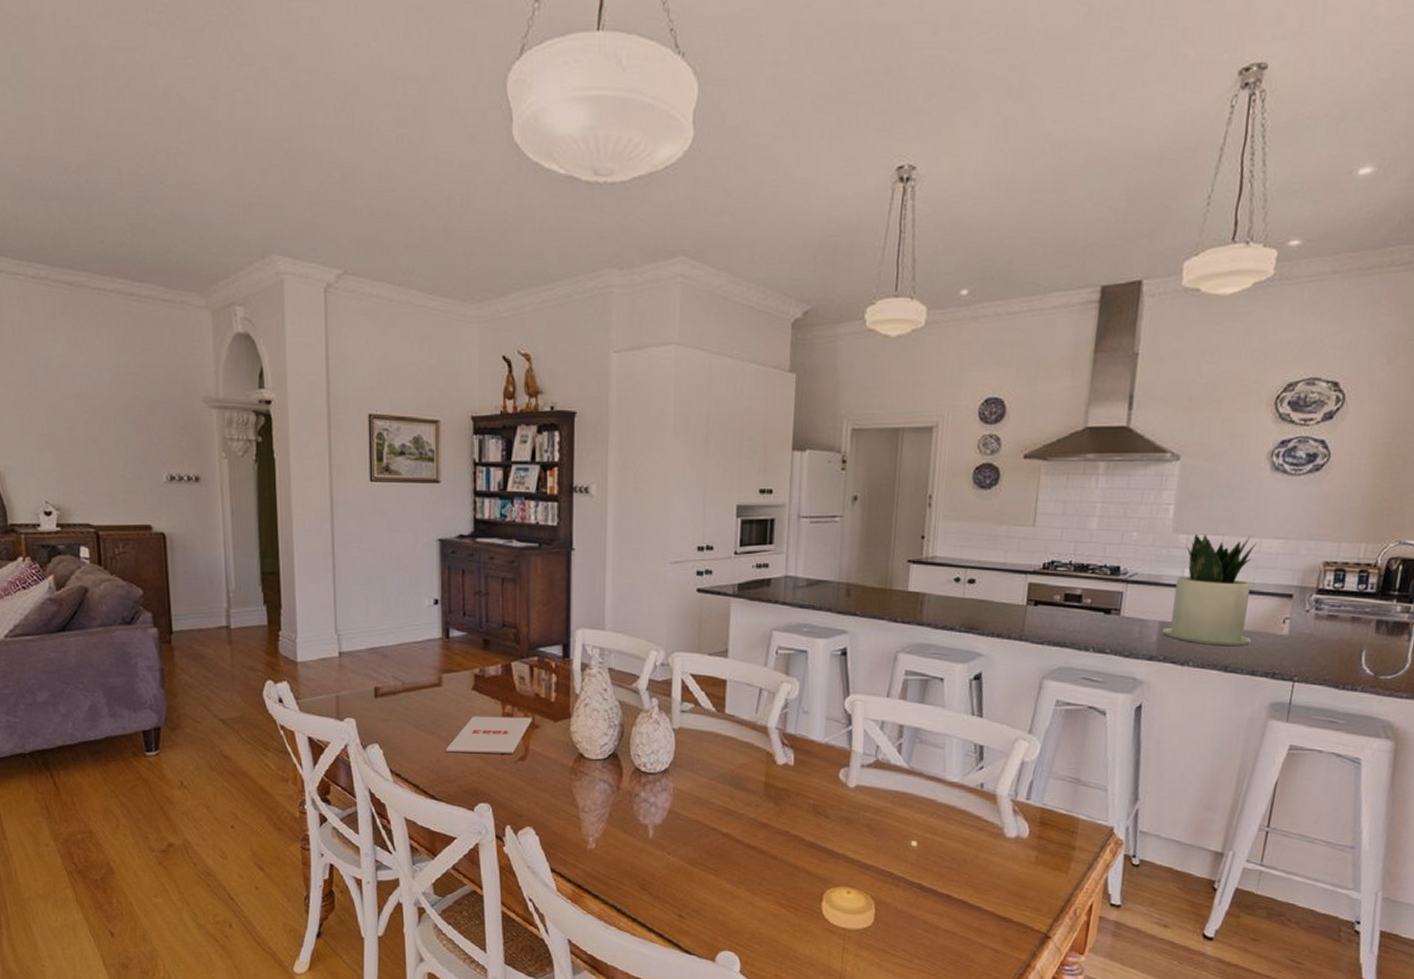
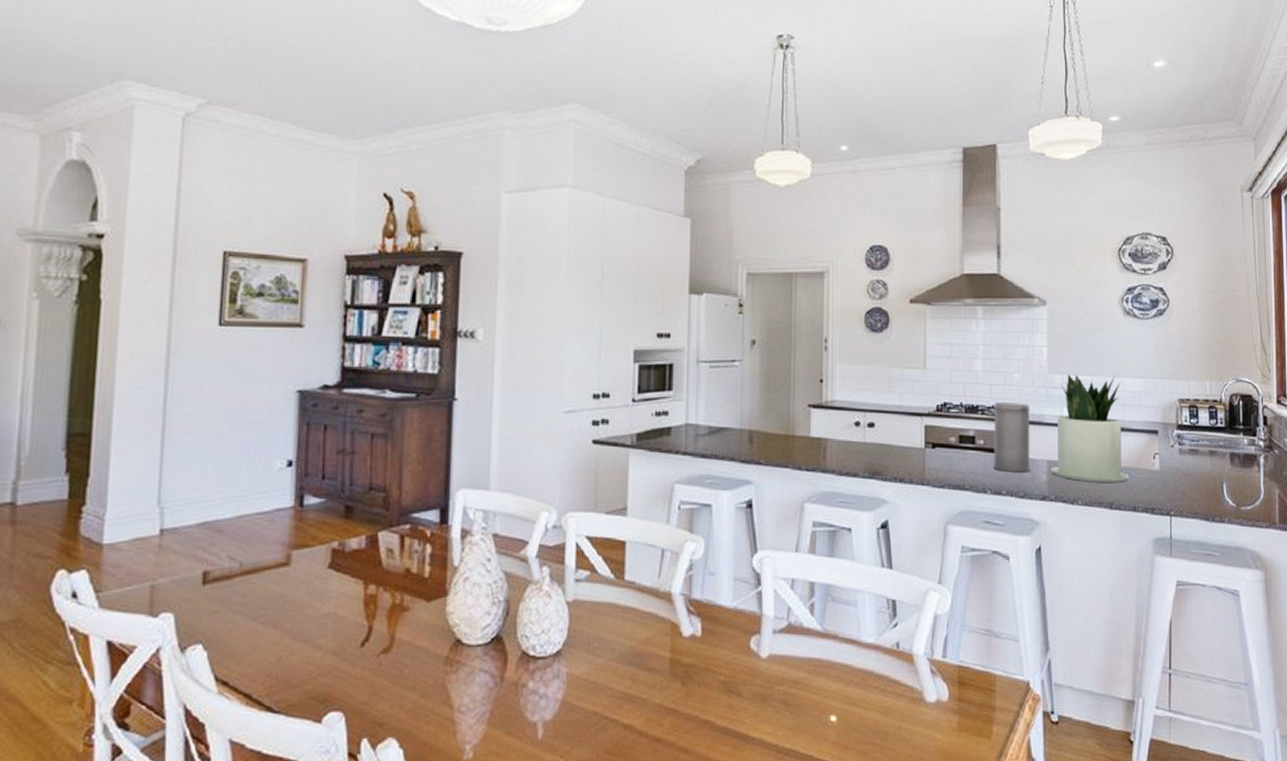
magazine: present [446,716,532,754] -> none [290,598,401,649]
canister: none [1099,562,1147,633] -> present [994,402,1030,473]

